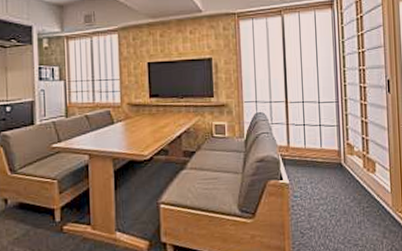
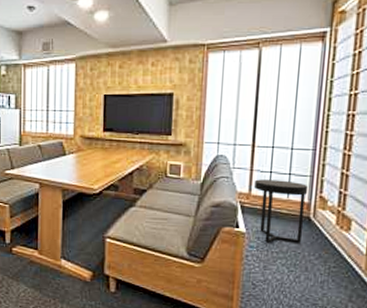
side table: none [292,131,337,191] -> present [255,179,309,243]

